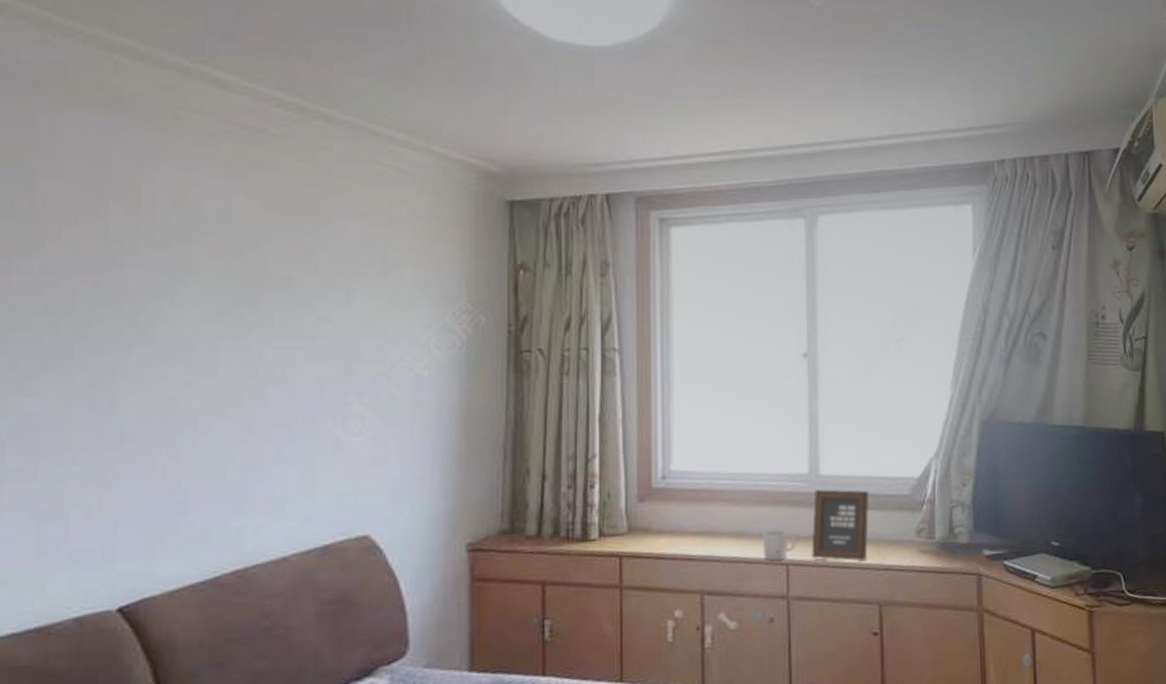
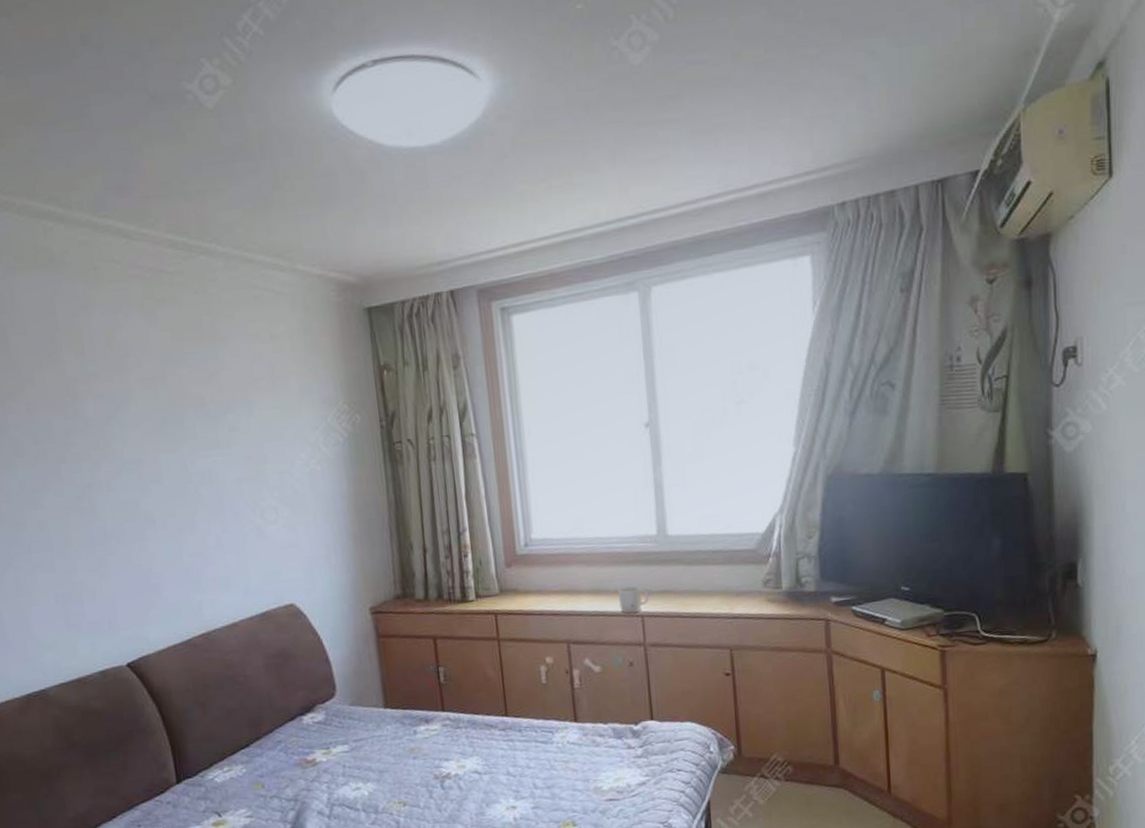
picture frame: present [811,489,870,562] -> none [663,547,718,611]

